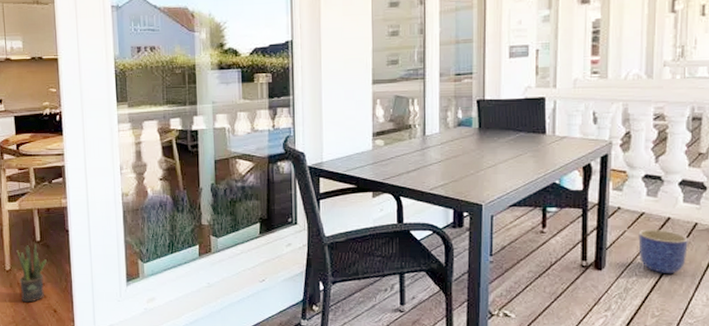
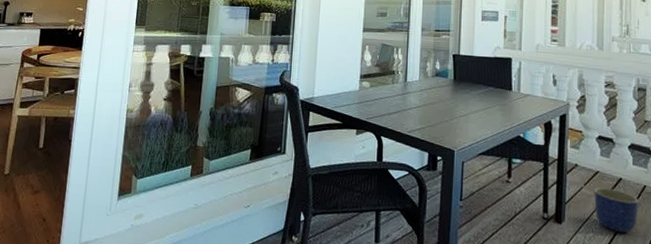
potted plant: present [16,244,47,303] -> none [14,151,45,209]

